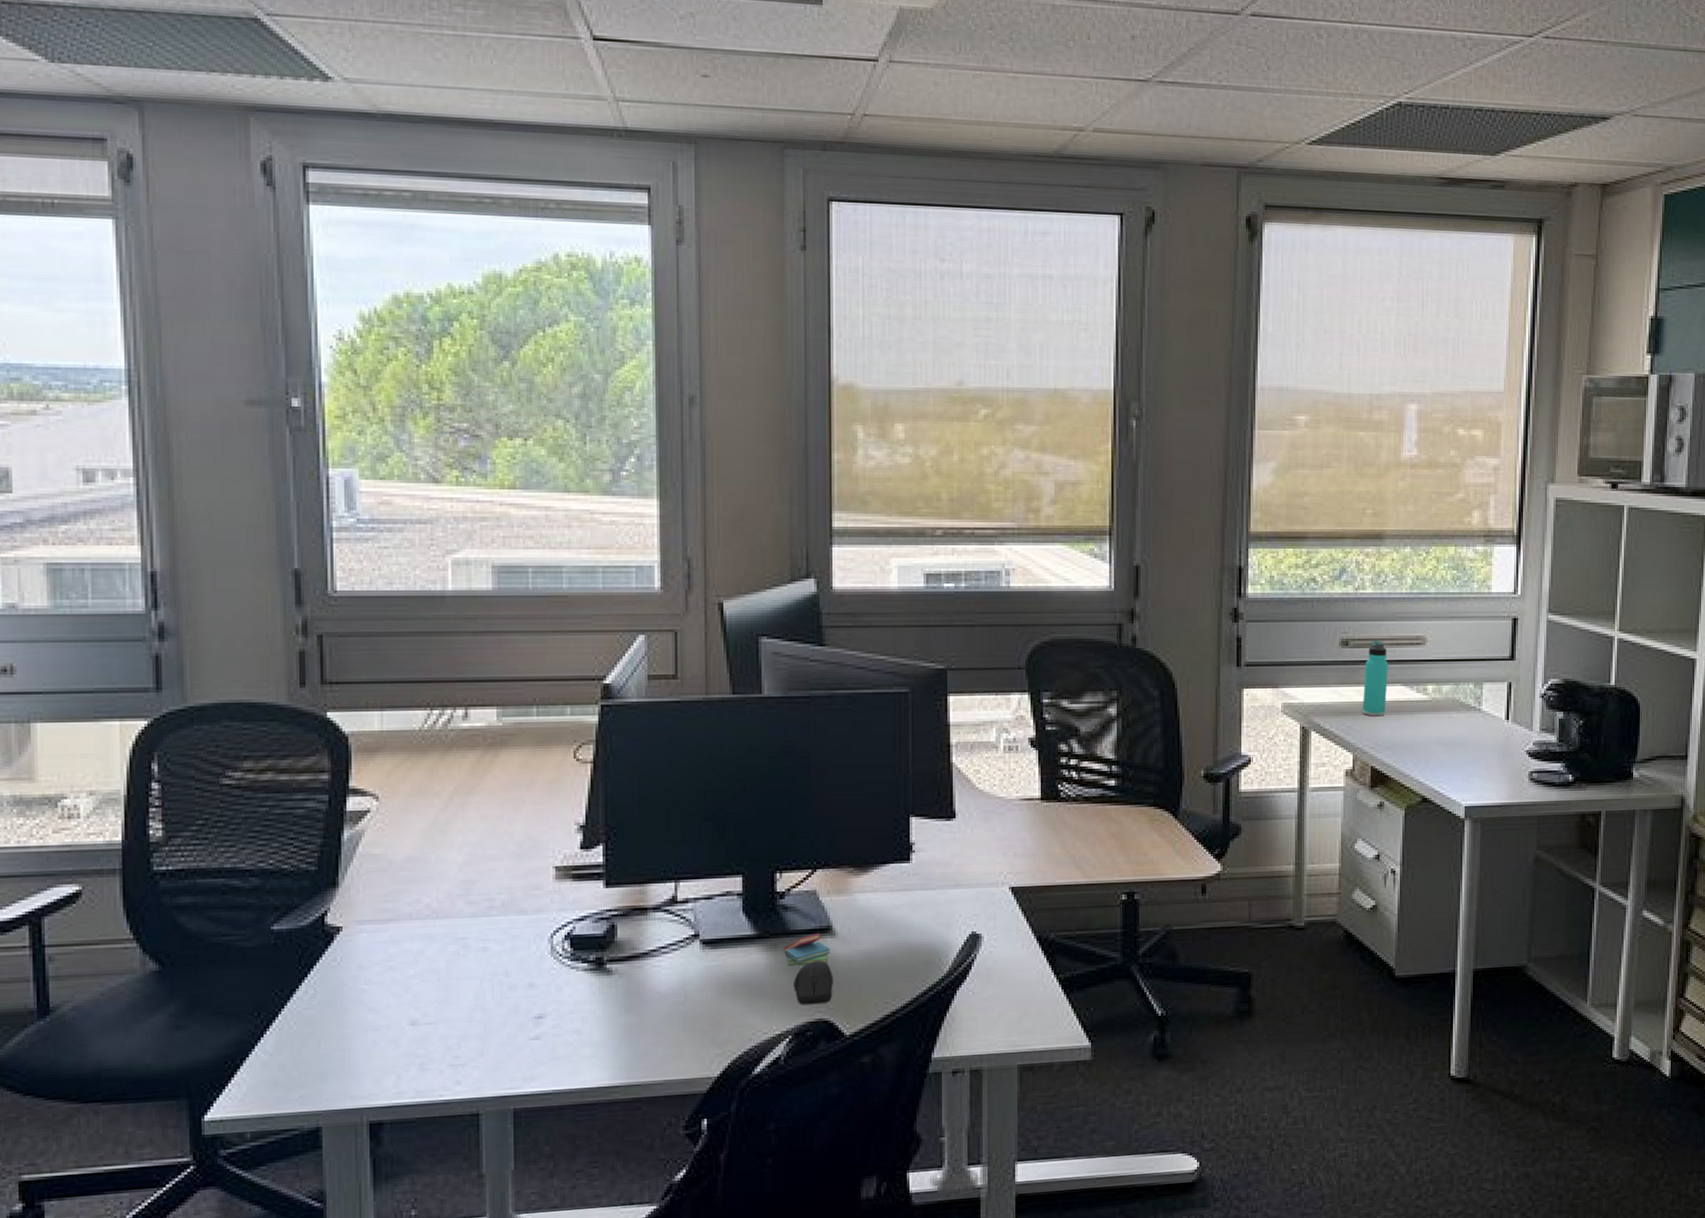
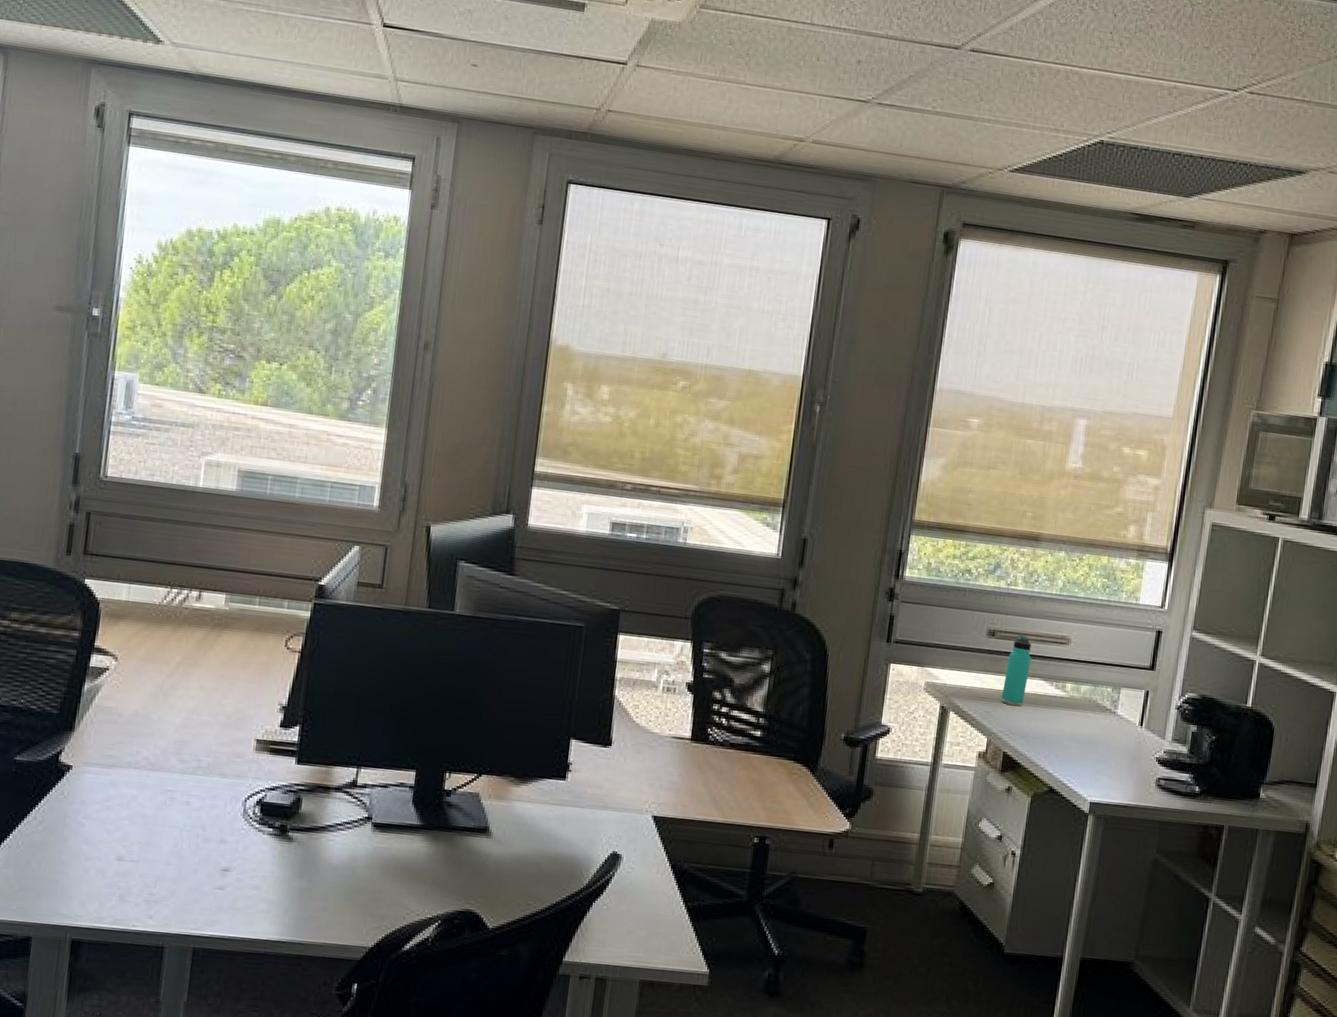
sticky notes: present [783,934,830,966] -> none [443,832,485,860]
computer mouse: present [794,960,833,1005] -> none [448,856,484,896]

